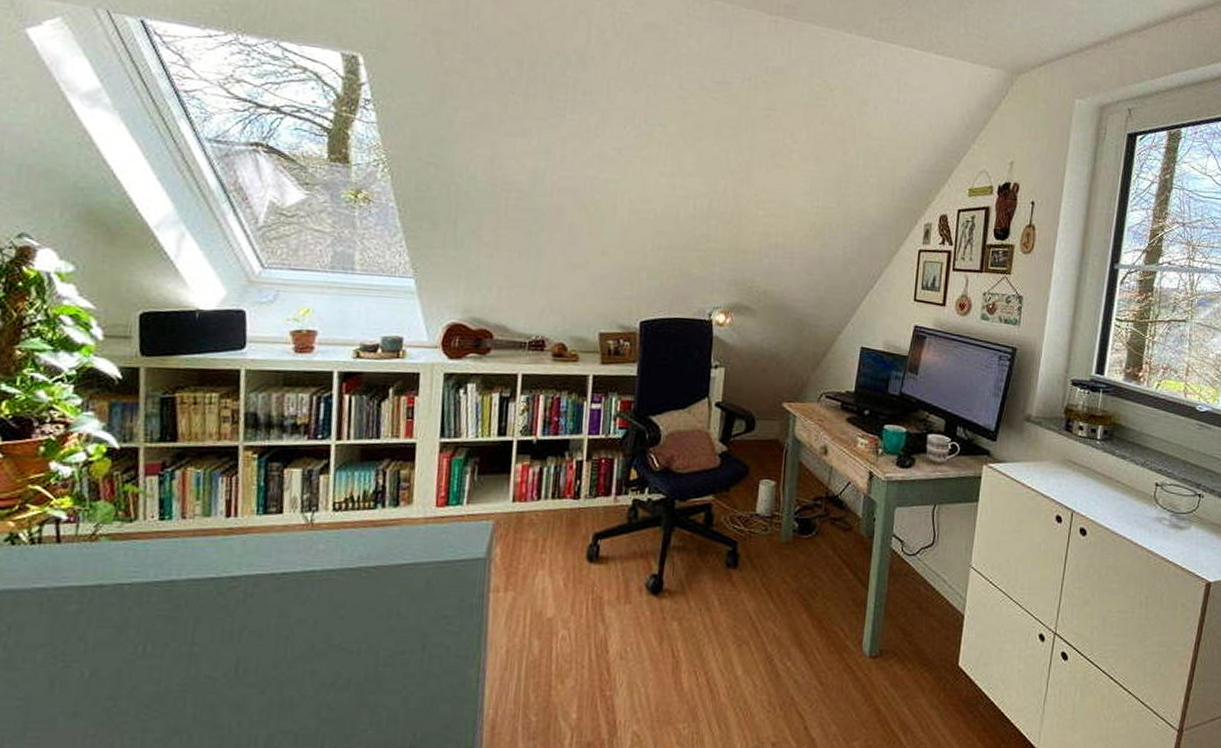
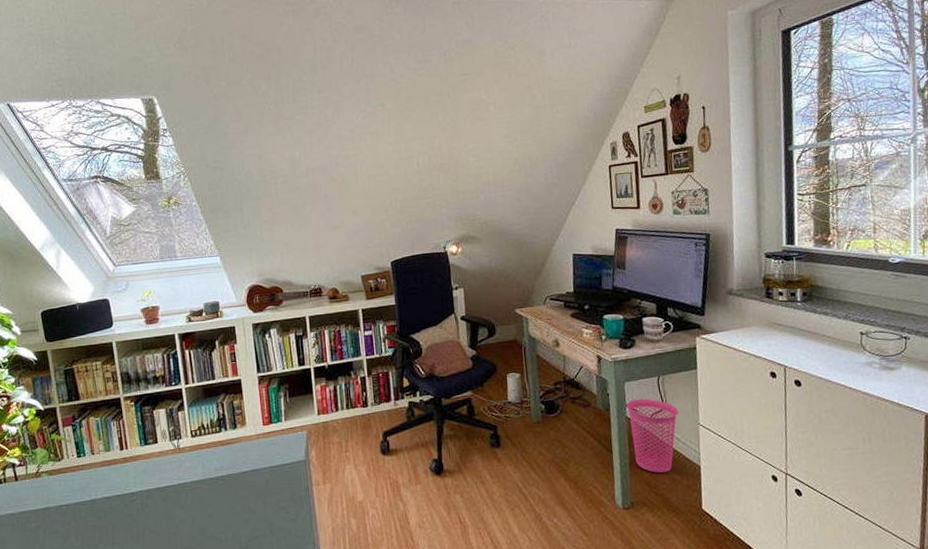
waste basket: none [893,529,951,618] -> present [626,398,679,473]

